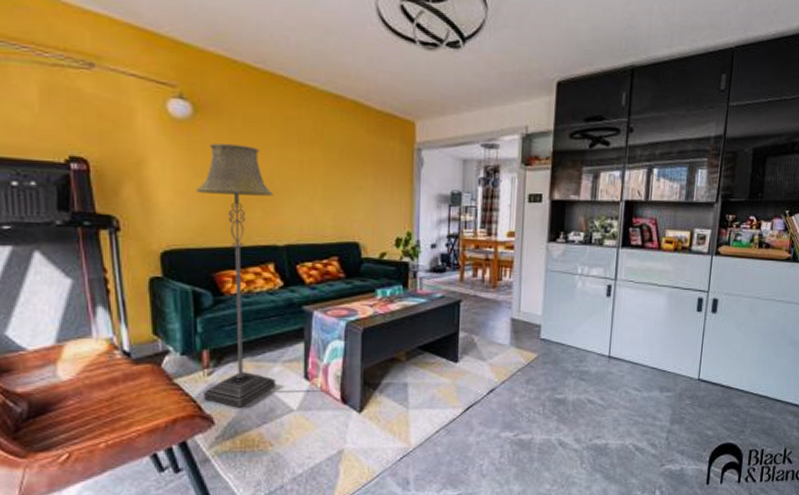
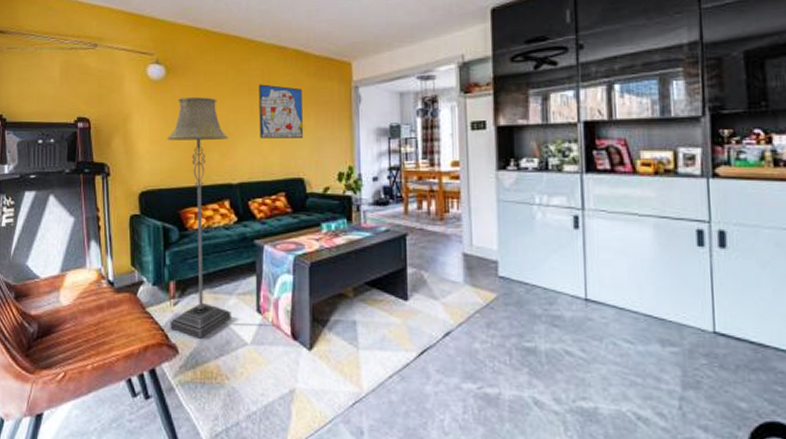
wall art: none [310,136,361,200] -> present [259,84,304,139]

